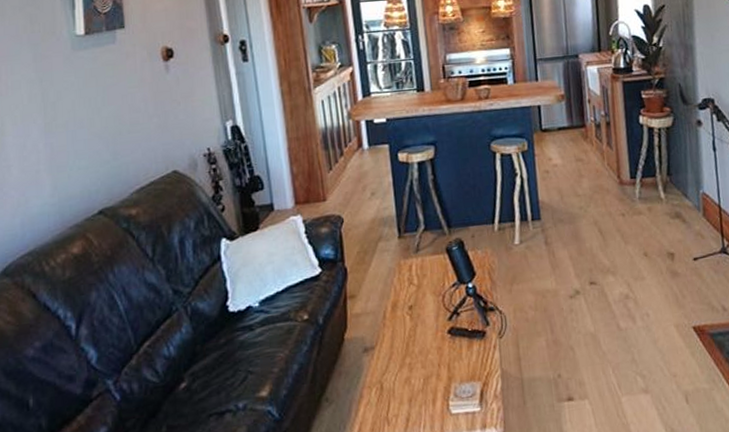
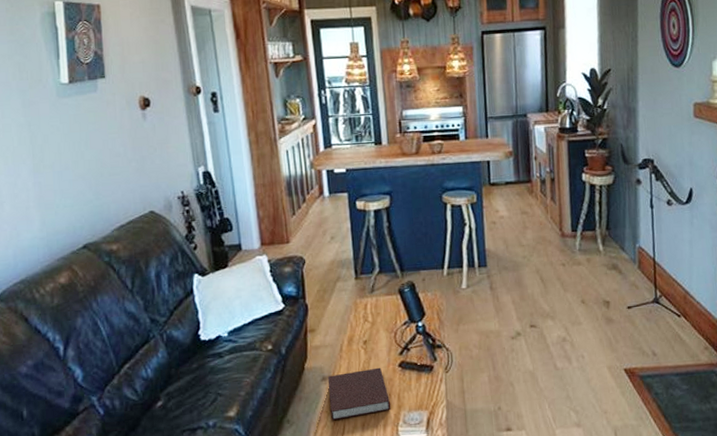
notebook: none [369,335,441,397] -> present [327,367,391,421]

